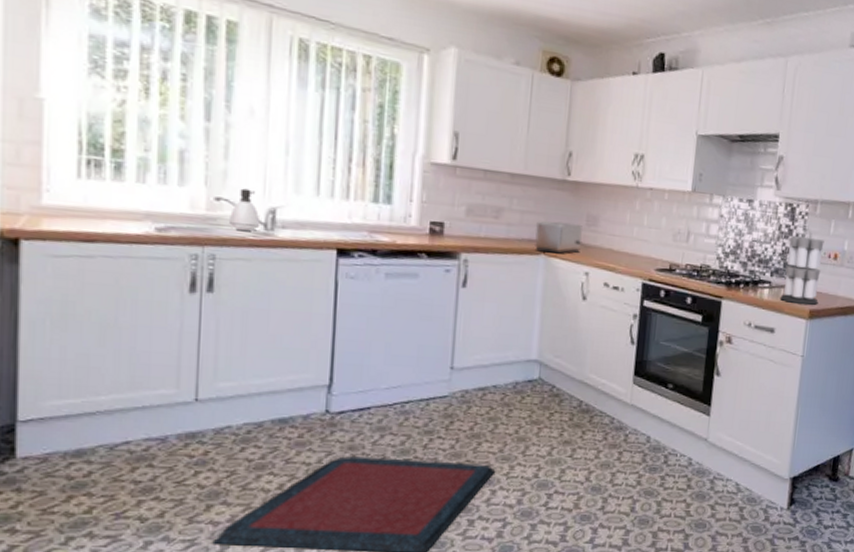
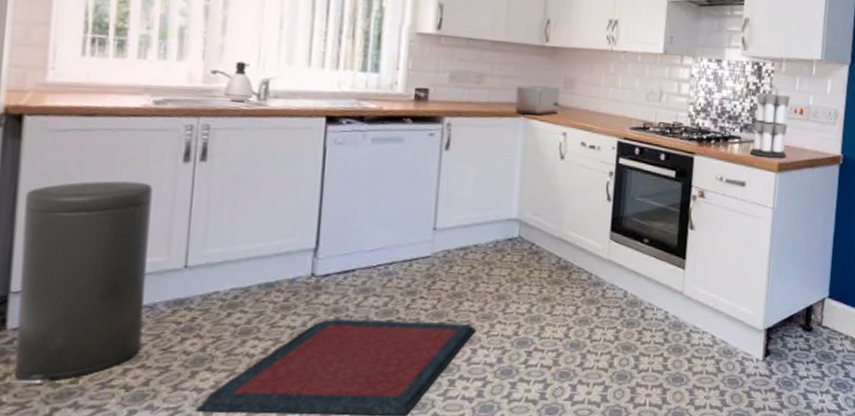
pedal bin: none [23,310,158,514] -> present [10,181,153,385]

